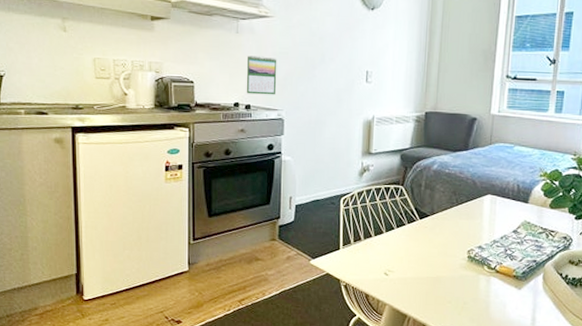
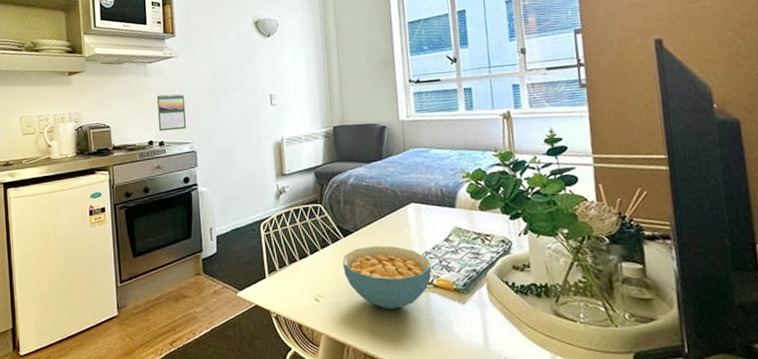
cereal bowl: none [415,230,496,289] -> present [342,246,432,310]

